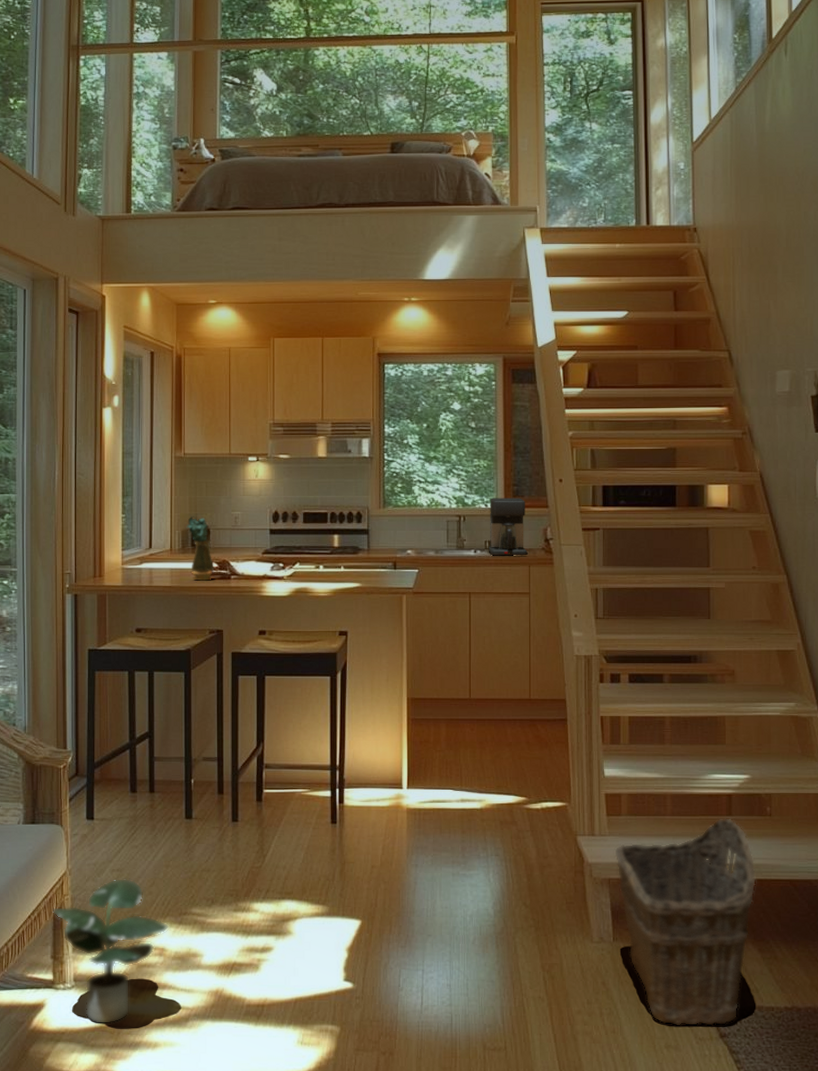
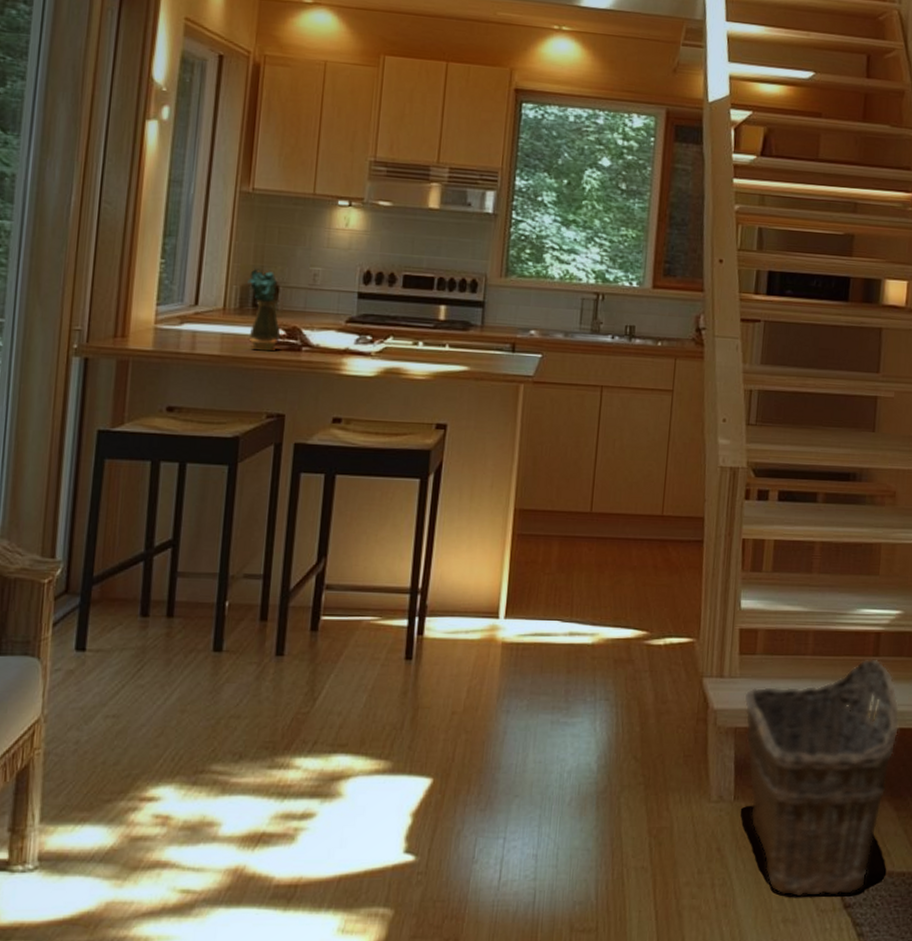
potted plant: present [52,878,169,1024] -> none [15,726,178,916]
coffee maker: present [488,498,528,556] -> none [628,275,677,347]

